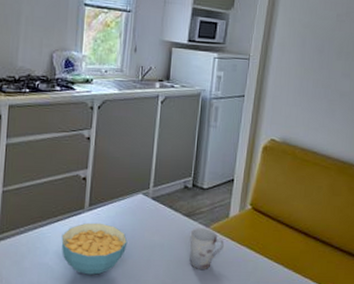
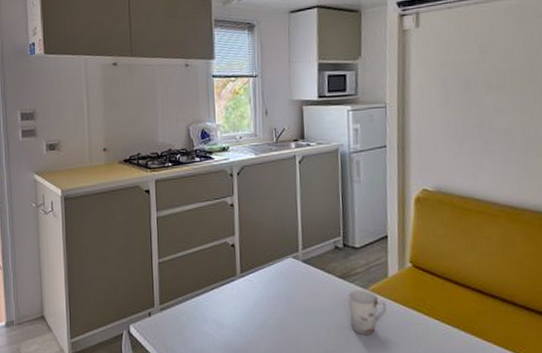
cereal bowl: present [61,222,128,275] -> none [218,289,284,343]

